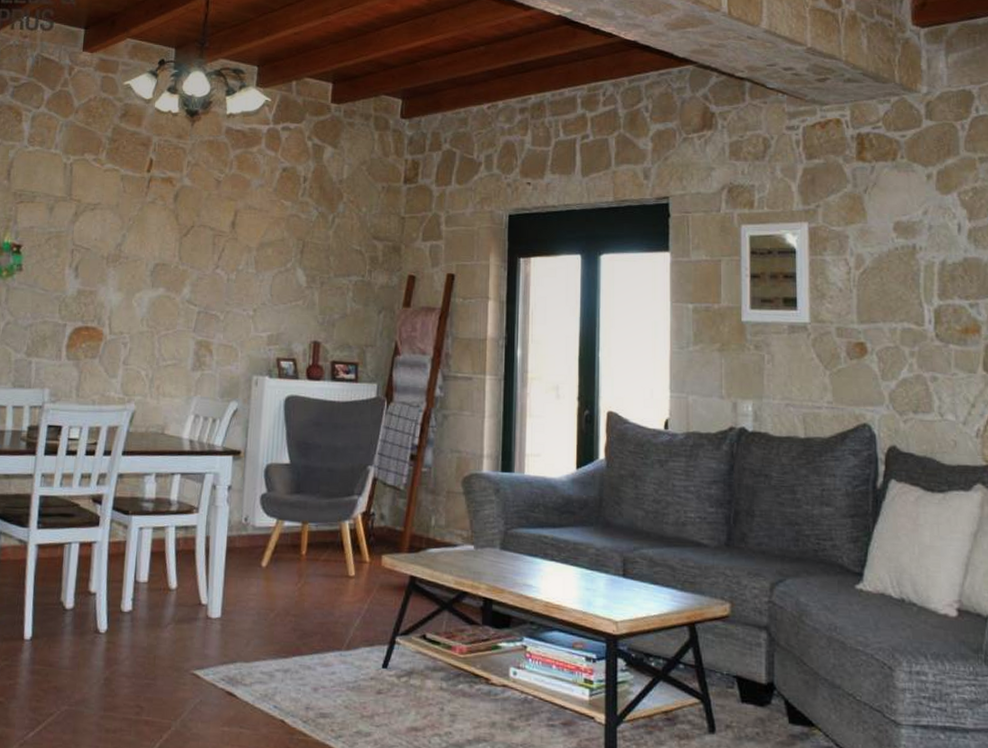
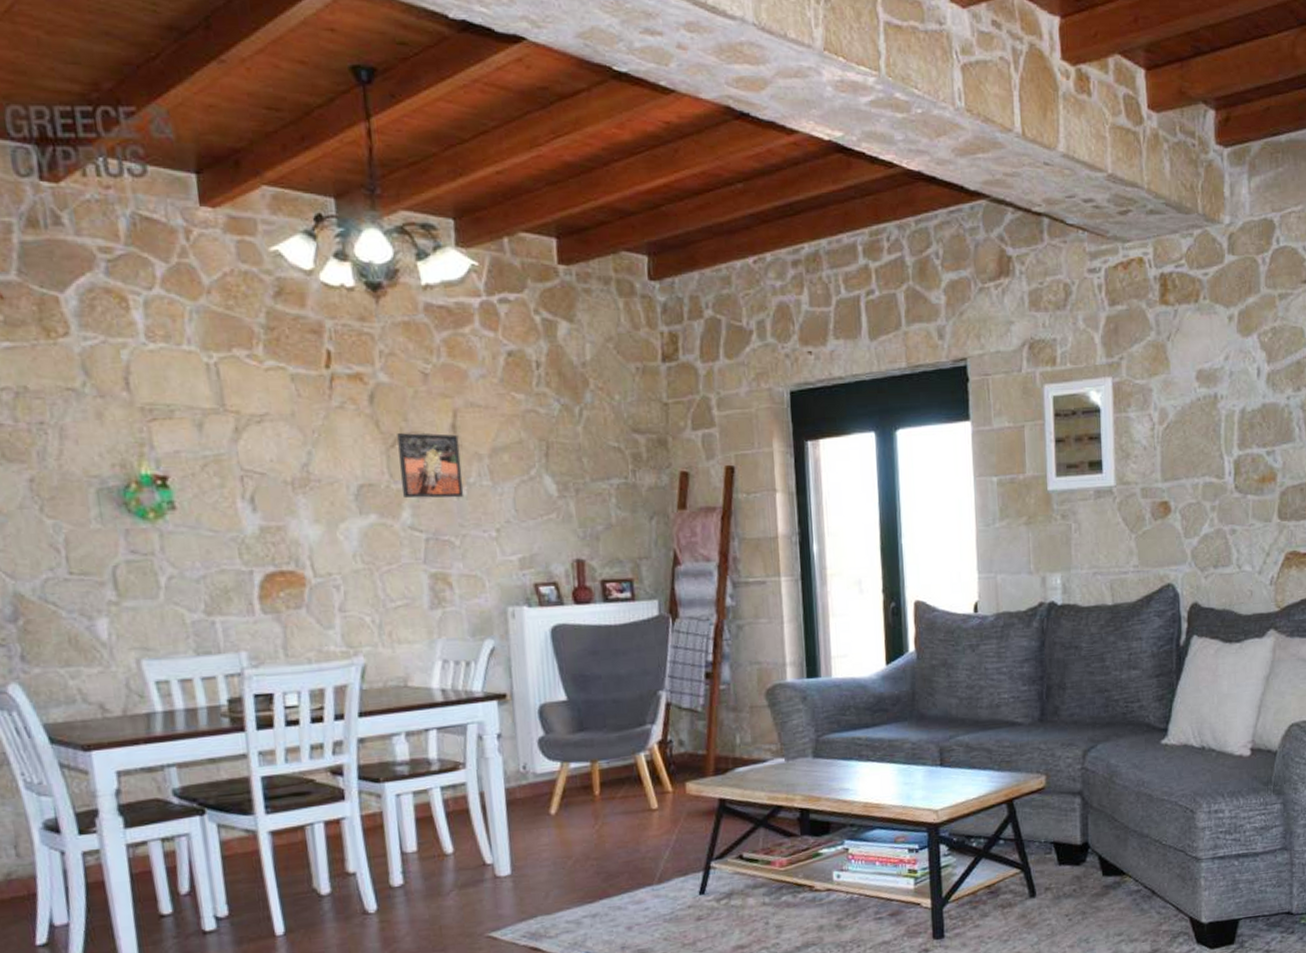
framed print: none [186,226,236,281] -> present [397,433,464,499]

